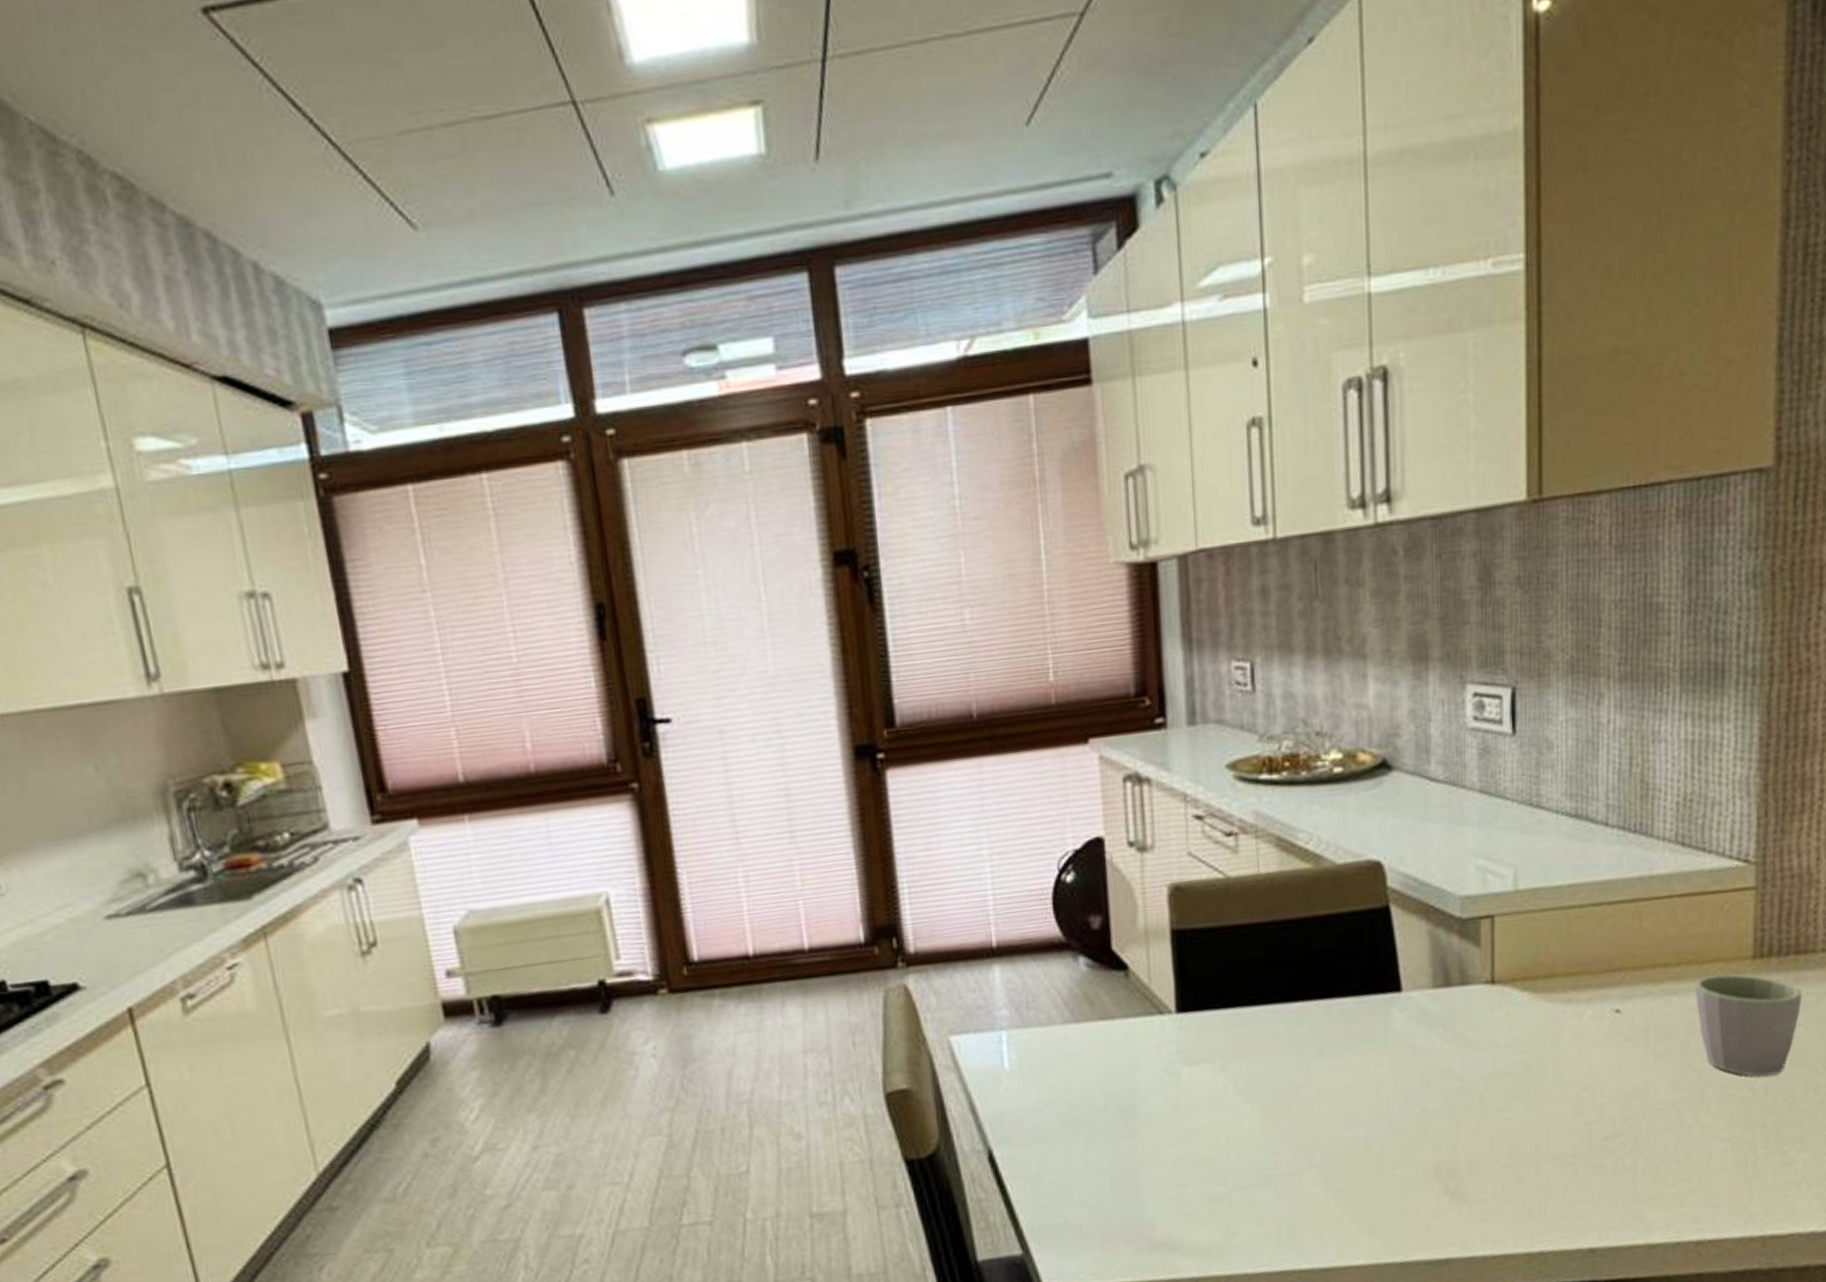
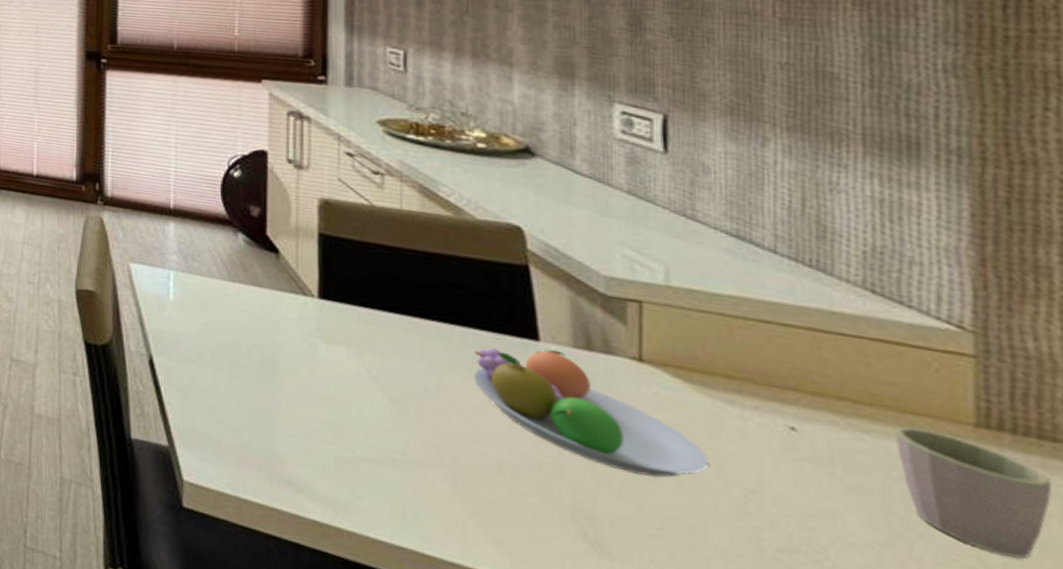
fruit bowl: none [1340,996,1550,1109] -> present [474,347,709,478]

